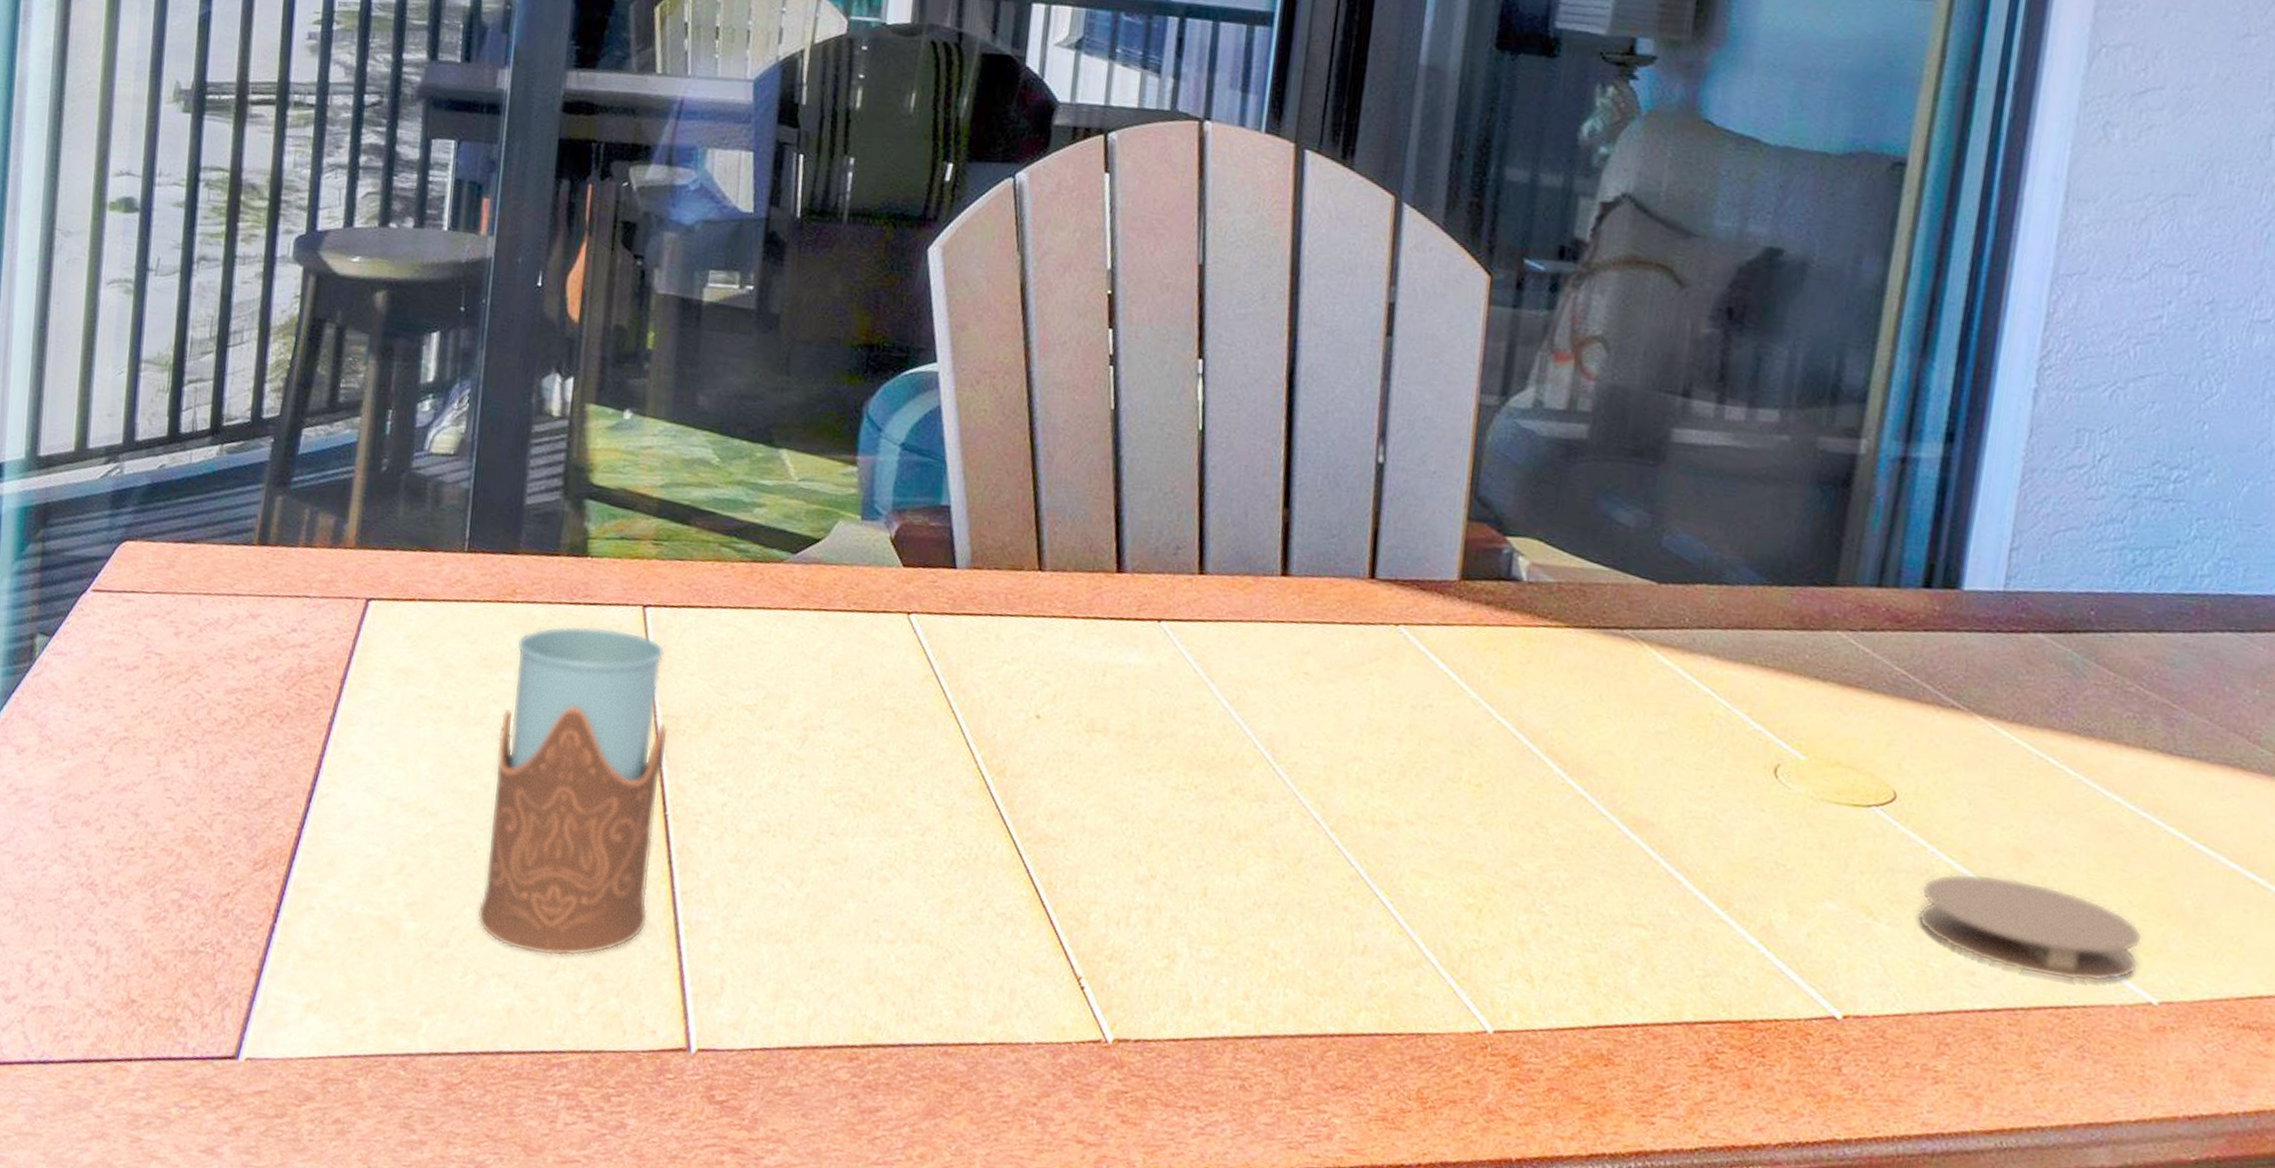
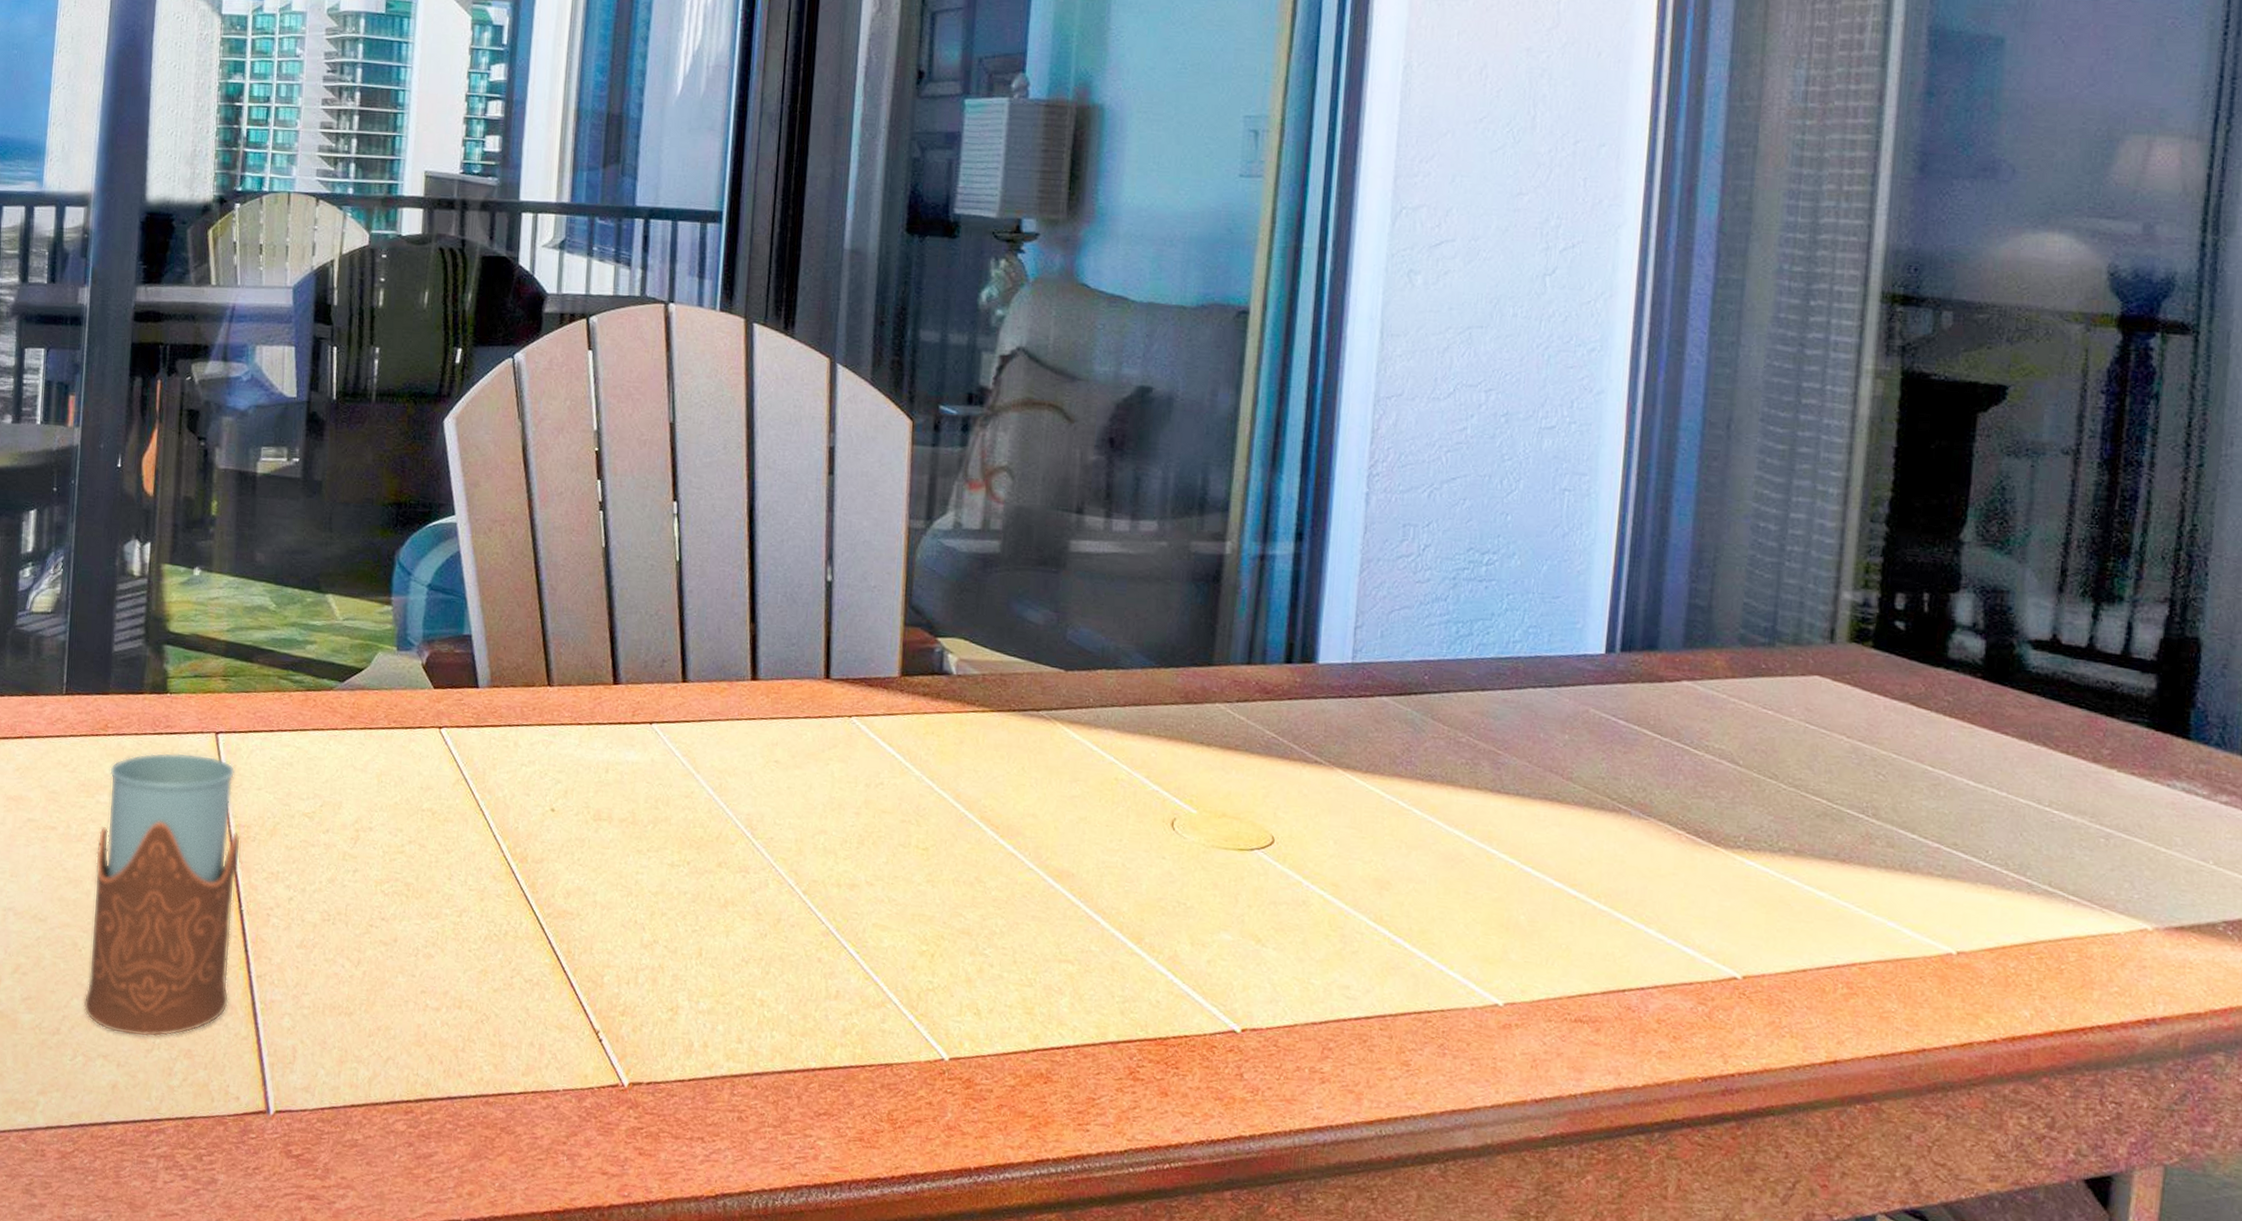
coaster: present [1918,873,2143,982] -> none [1299,902,1487,990]

